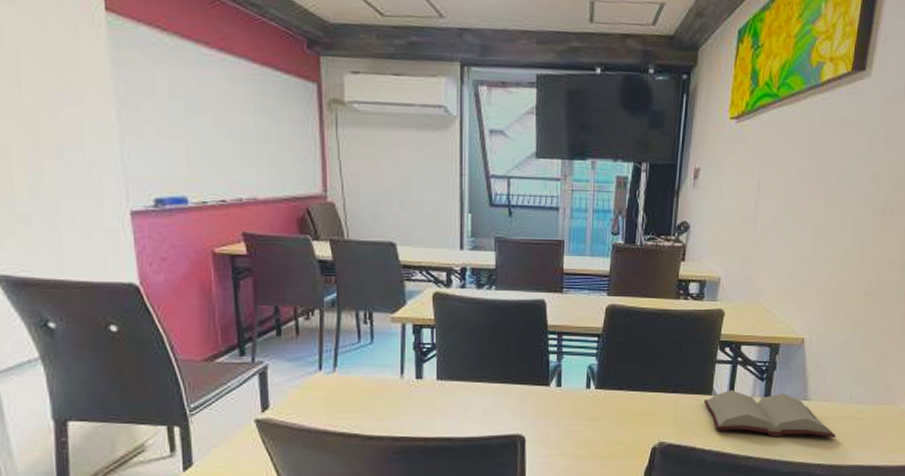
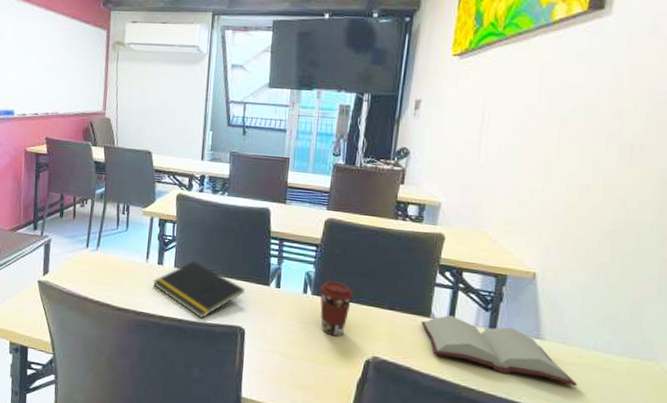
notepad: none [411,370,522,433] -> present [153,261,245,319]
coffee cup: none [603,371,639,429] -> present [319,280,354,337]

